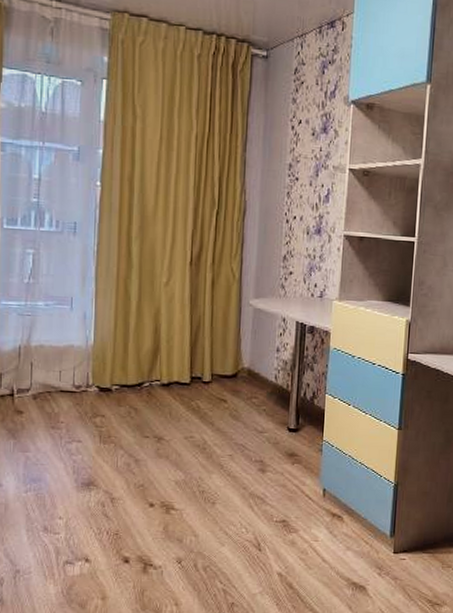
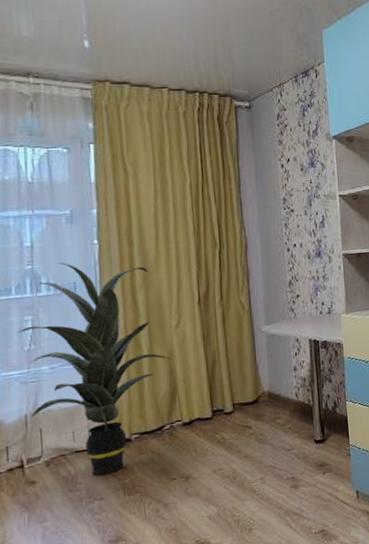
indoor plant: none [19,200,157,419] -> present [17,263,171,476]

